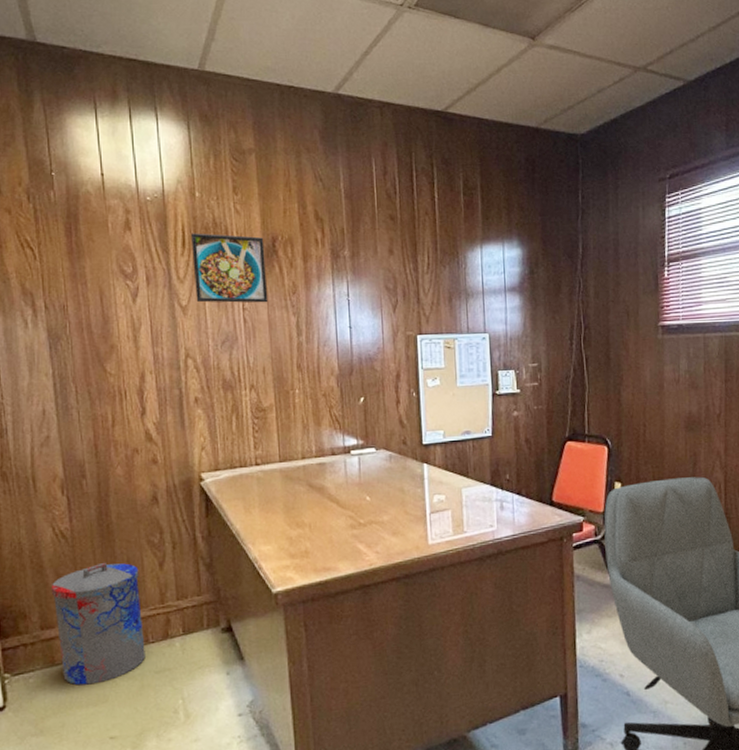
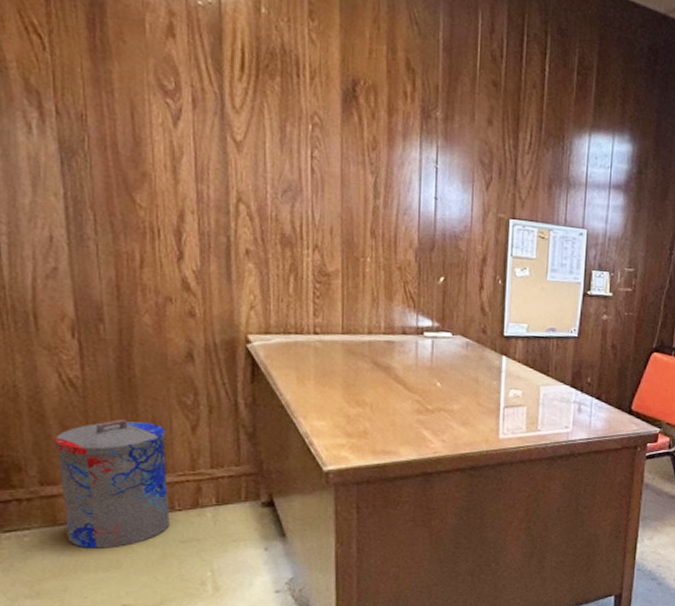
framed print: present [191,233,268,303] -> none [253,56,343,155]

